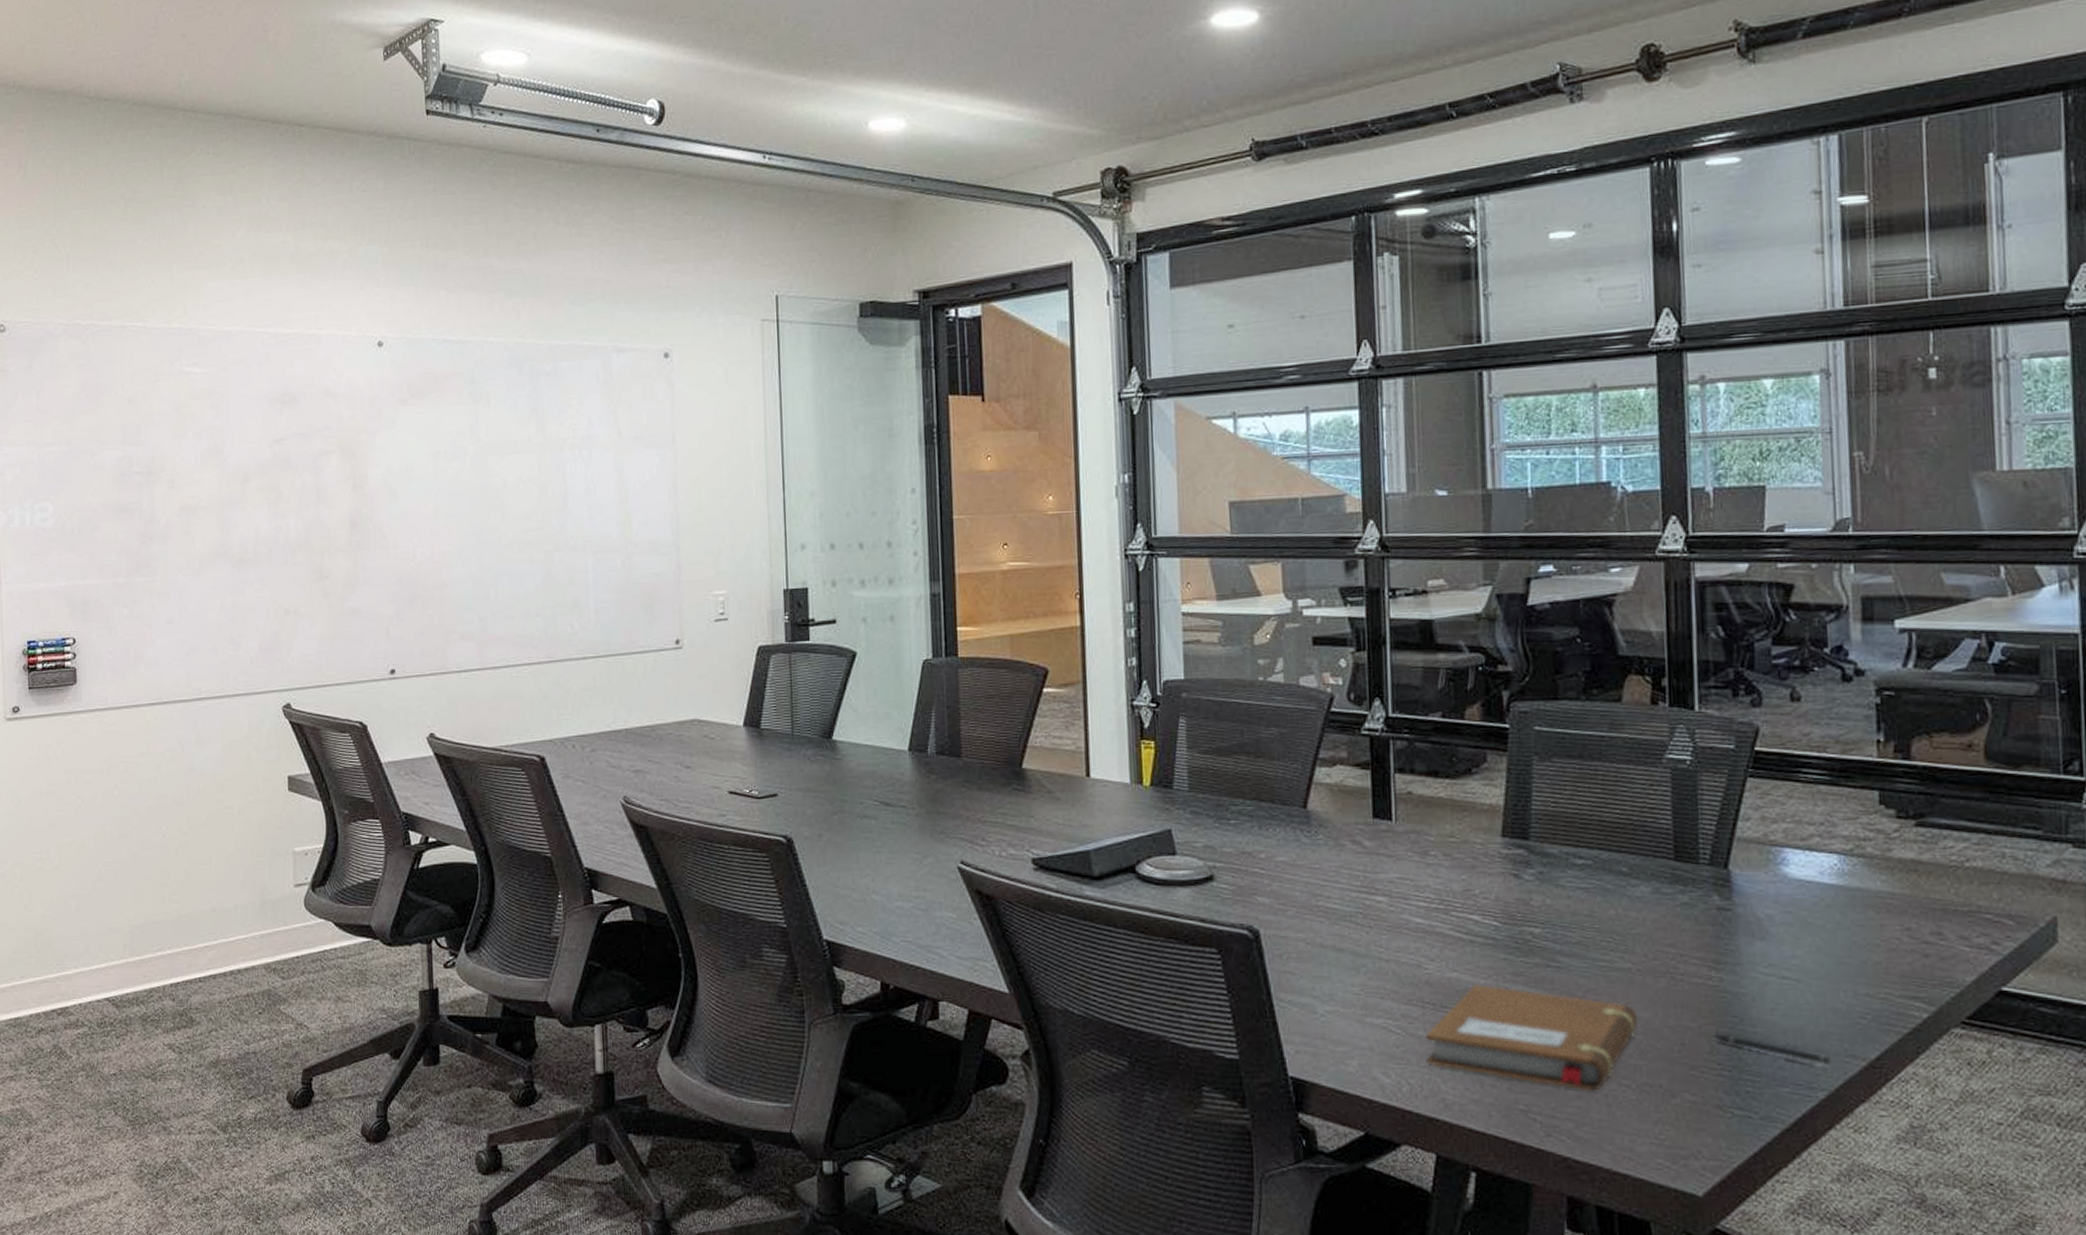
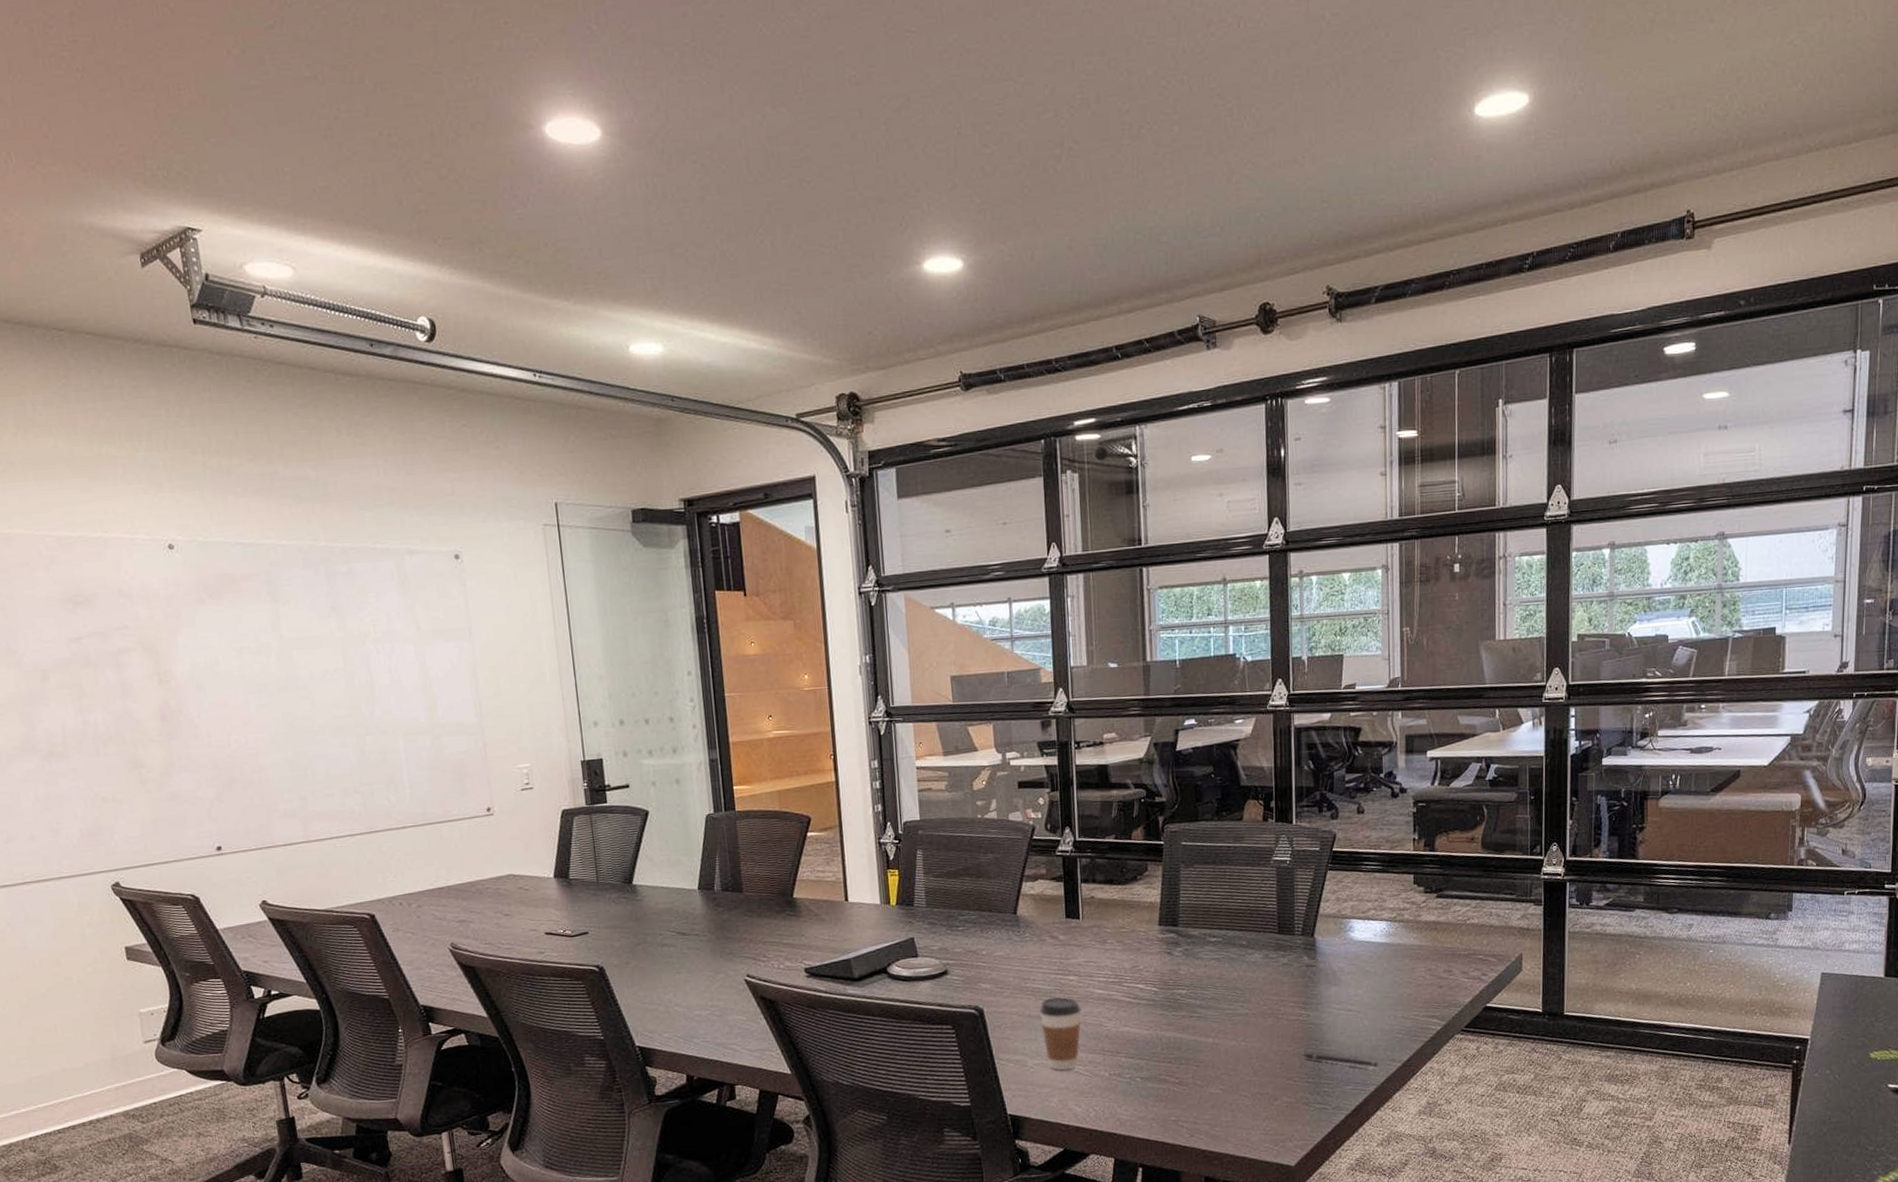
coffee cup: none [1335,922,1393,1024] -> present [1040,996,1082,1071]
notebook: present [1425,984,1638,1091] -> none [1105,1034,1253,1103]

